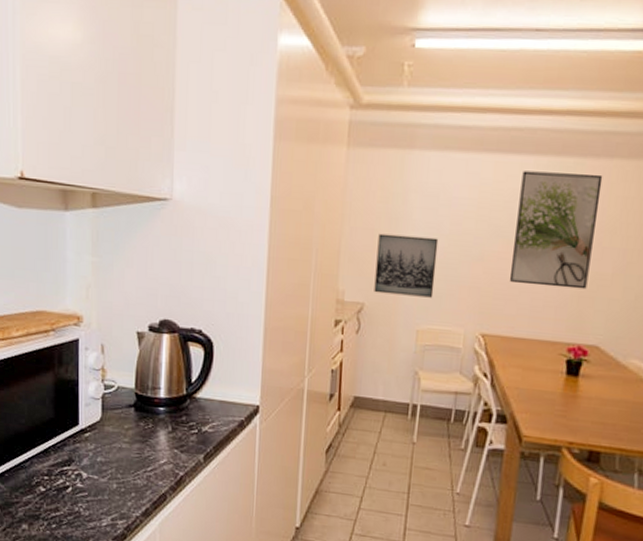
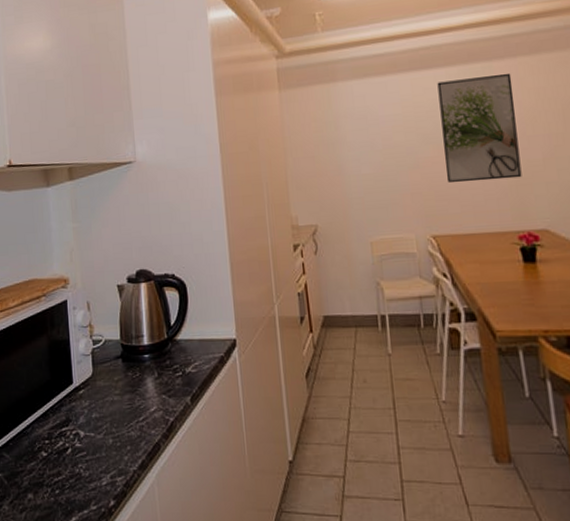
wall art: present [374,233,439,298] -> none [319,154,380,214]

